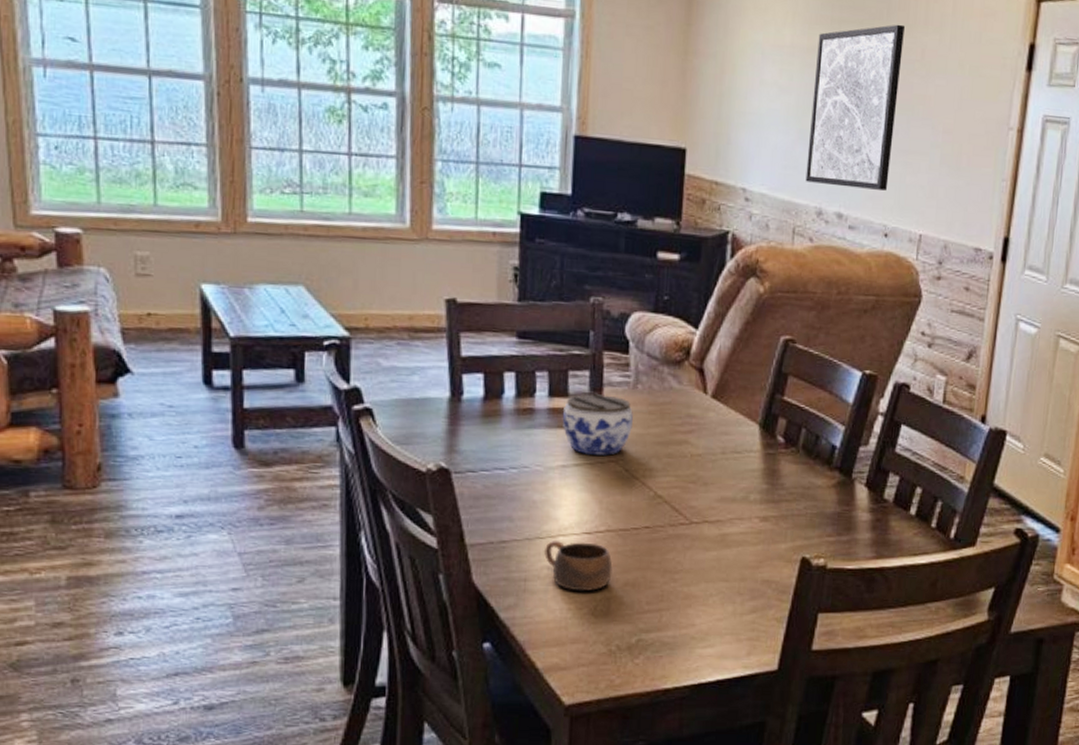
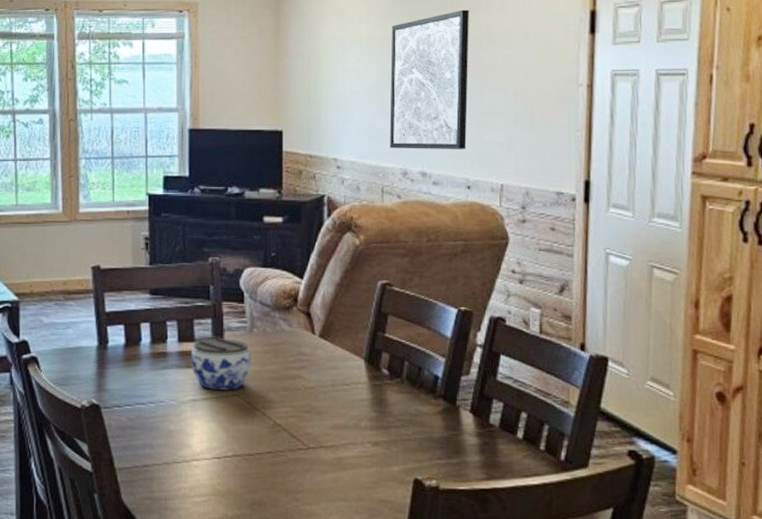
cup: present [543,540,613,592] -> none [180,464,241,510]

